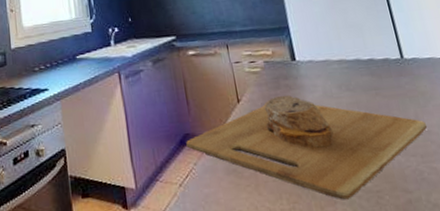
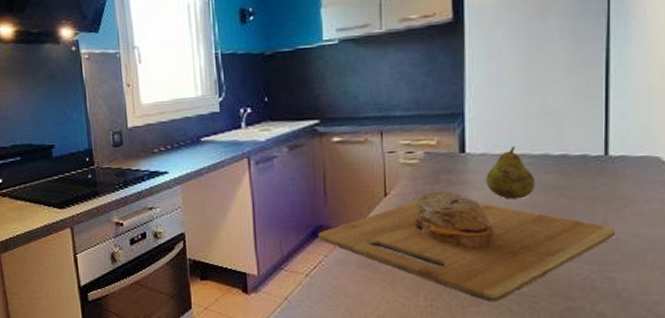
fruit: none [315,53,356,100] -> present [485,146,535,200]

